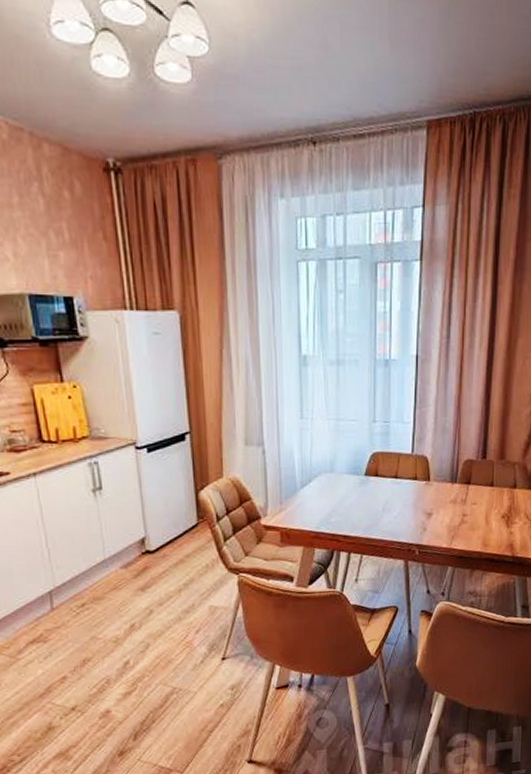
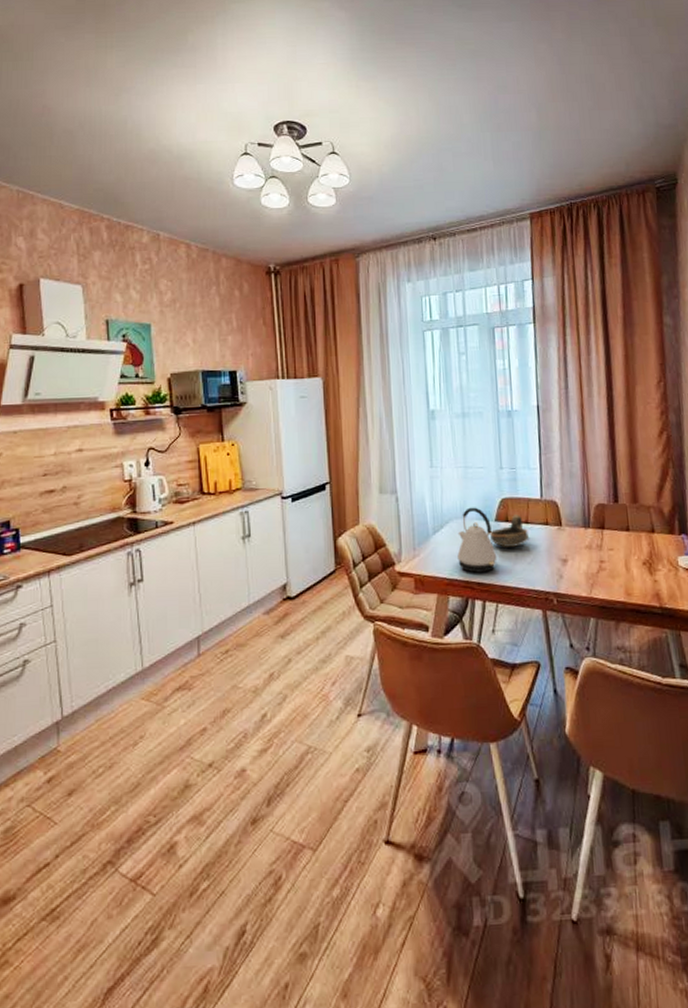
kettle: none [325,461,365,526] -> present [457,507,497,573]
oil lamp: none [358,469,397,501] -> present [489,514,529,547]

